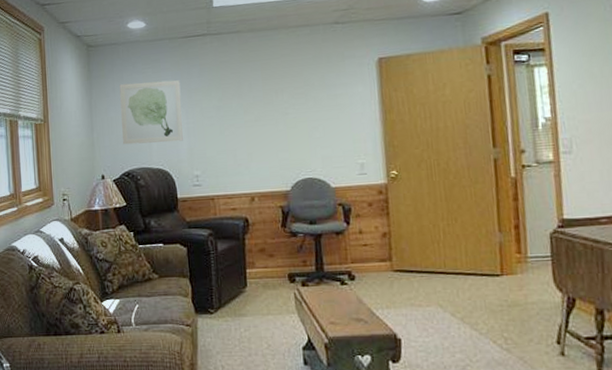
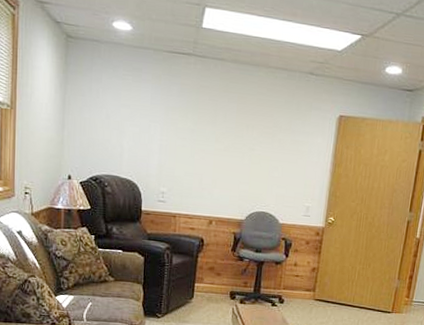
wall art: present [119,80,183,145] -> none [93,86,159,156]

